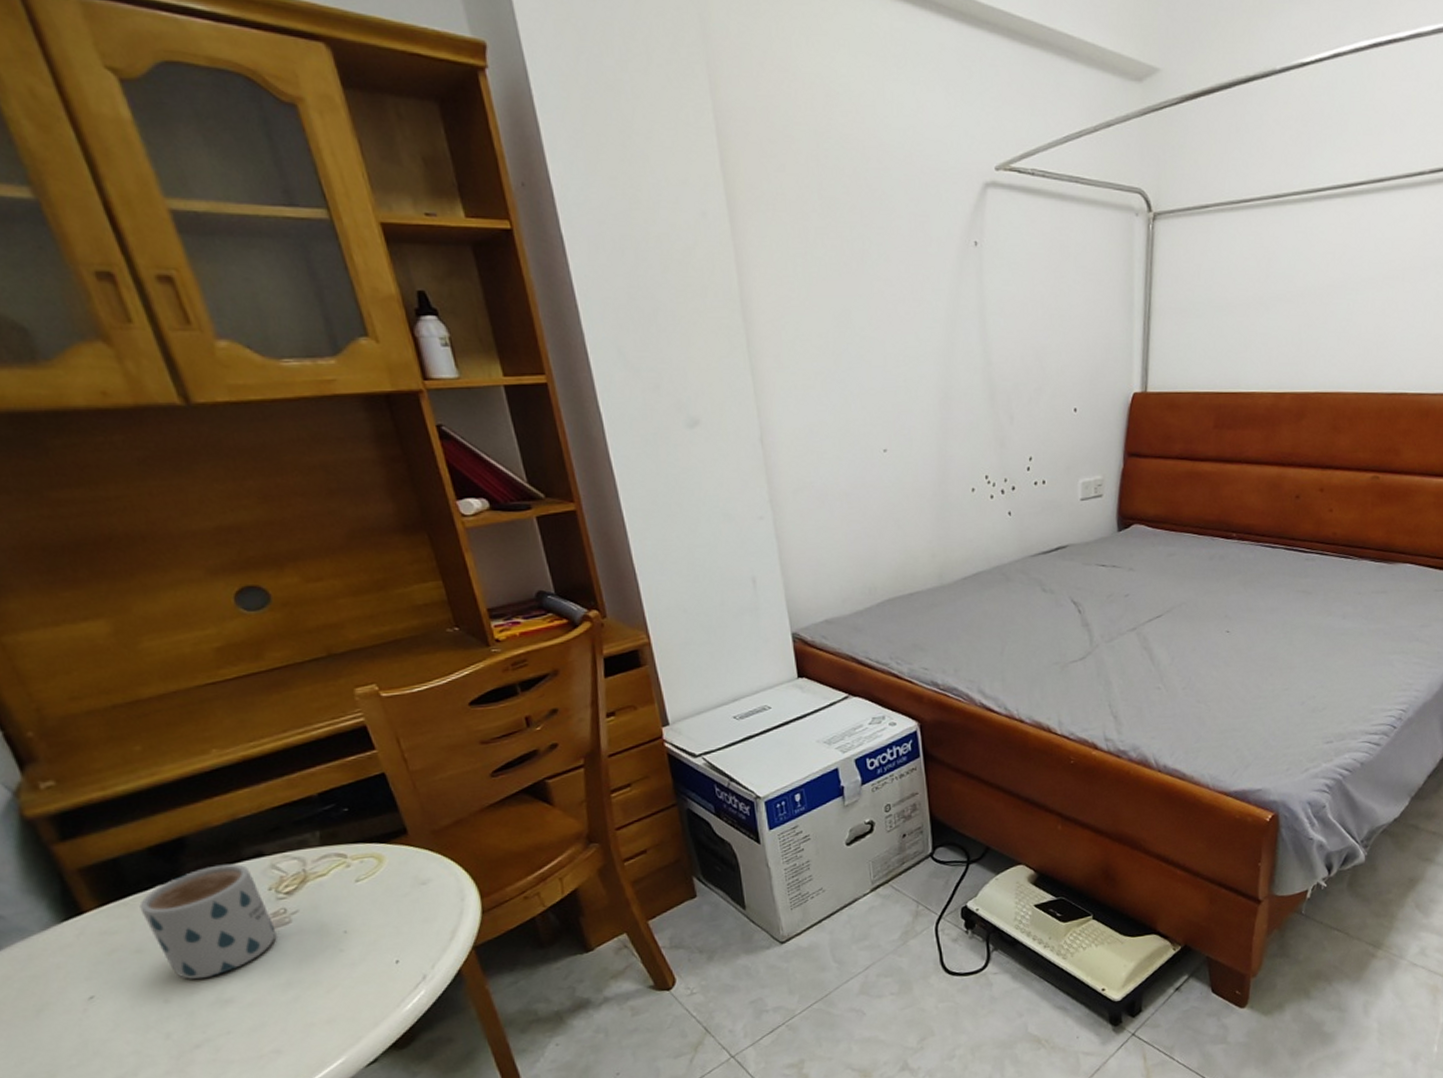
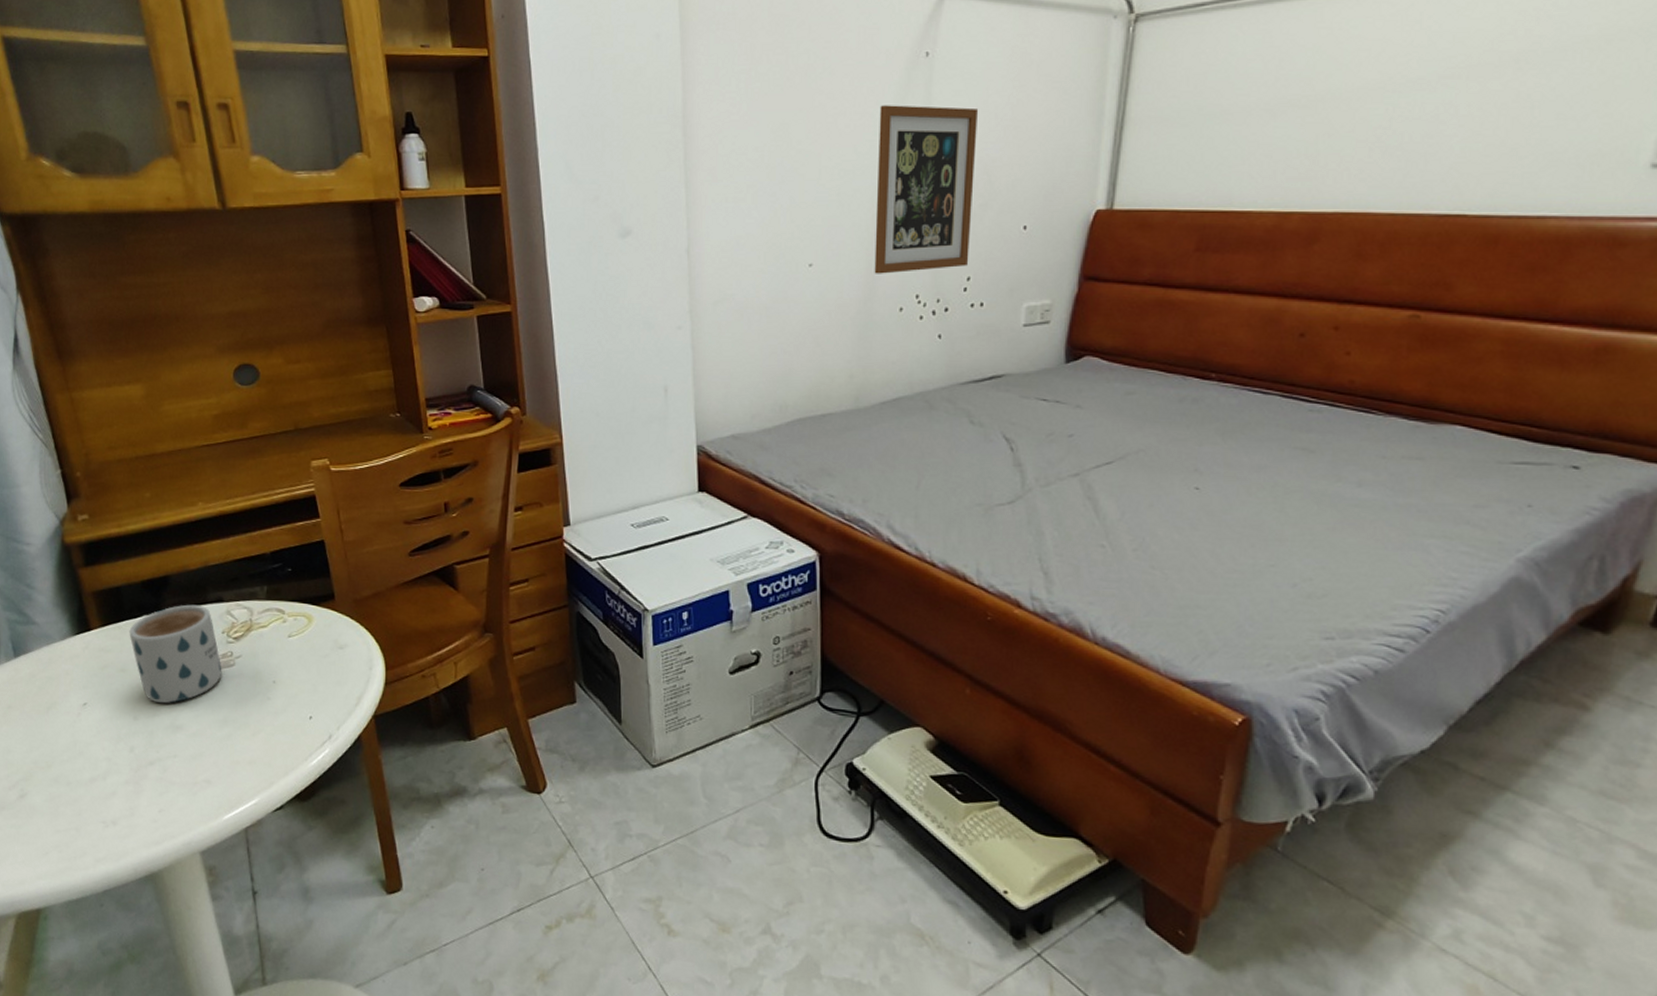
wall art: none [936,293,1030,457] -> present [874,105,979,274]

